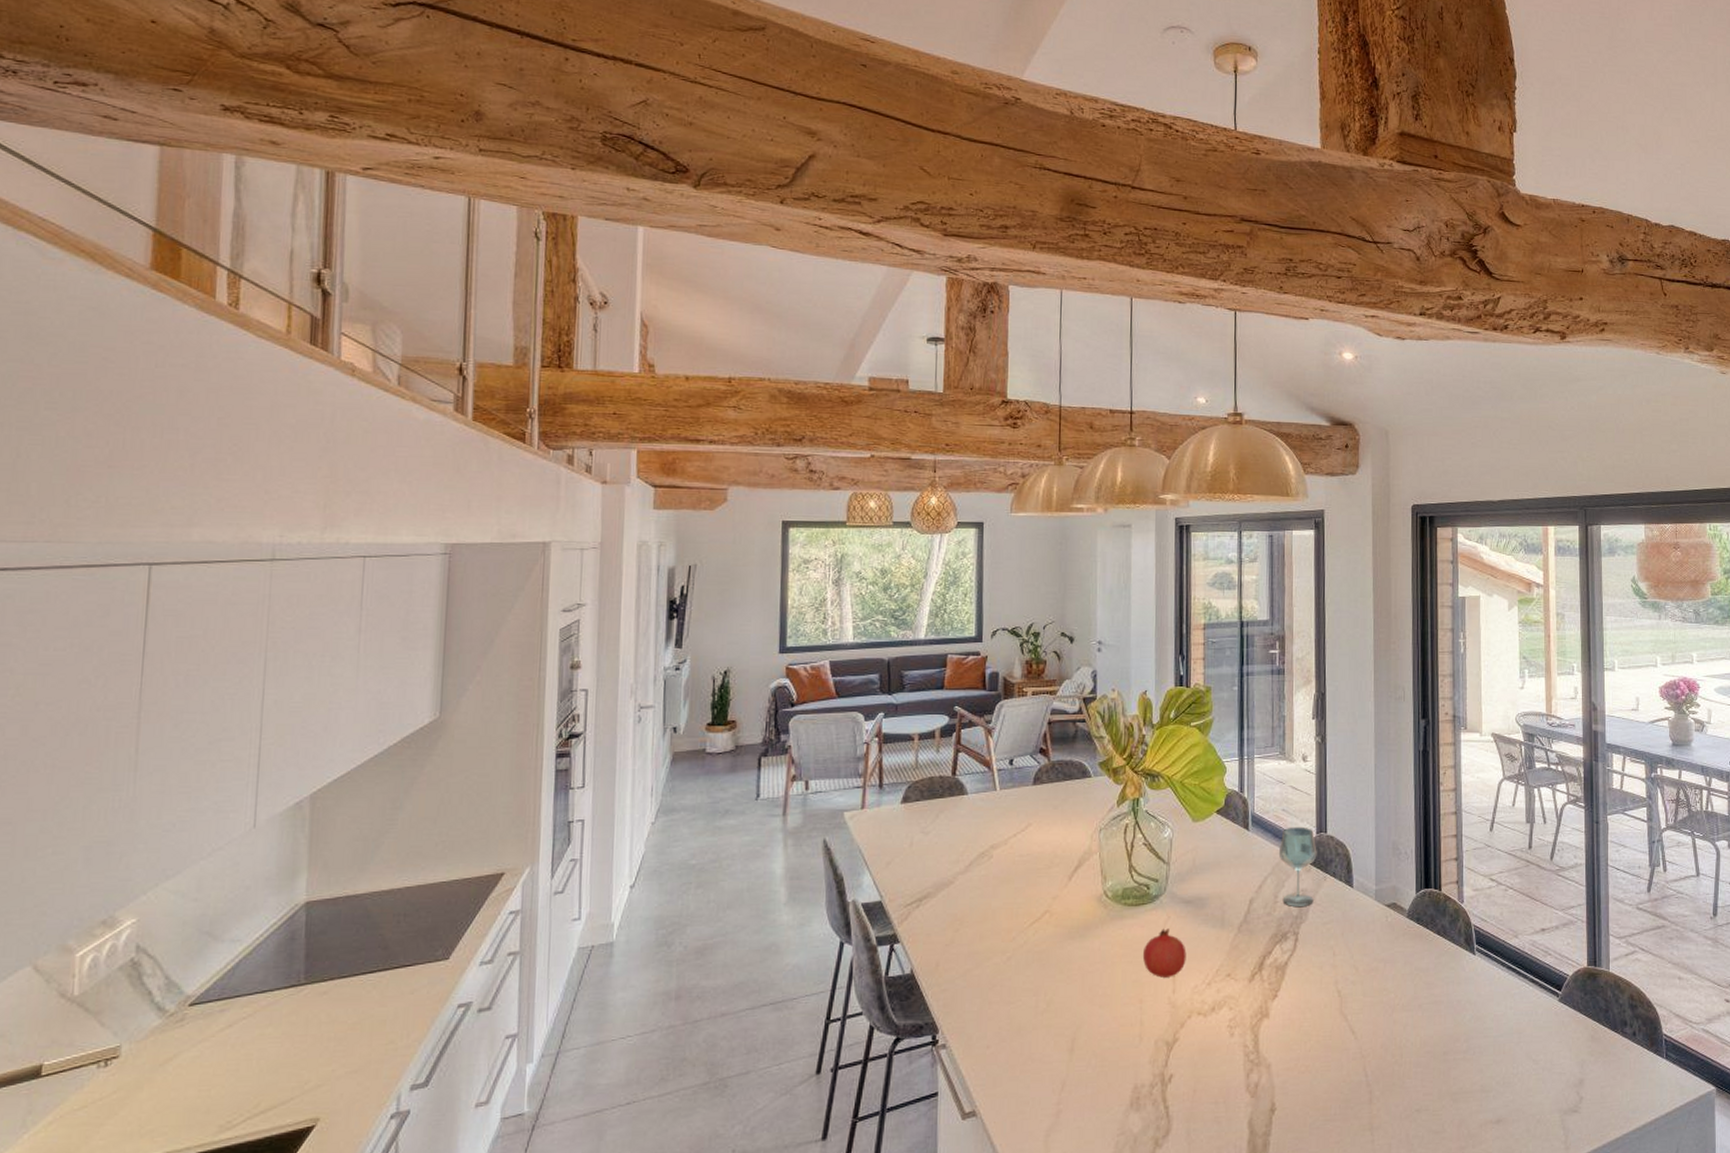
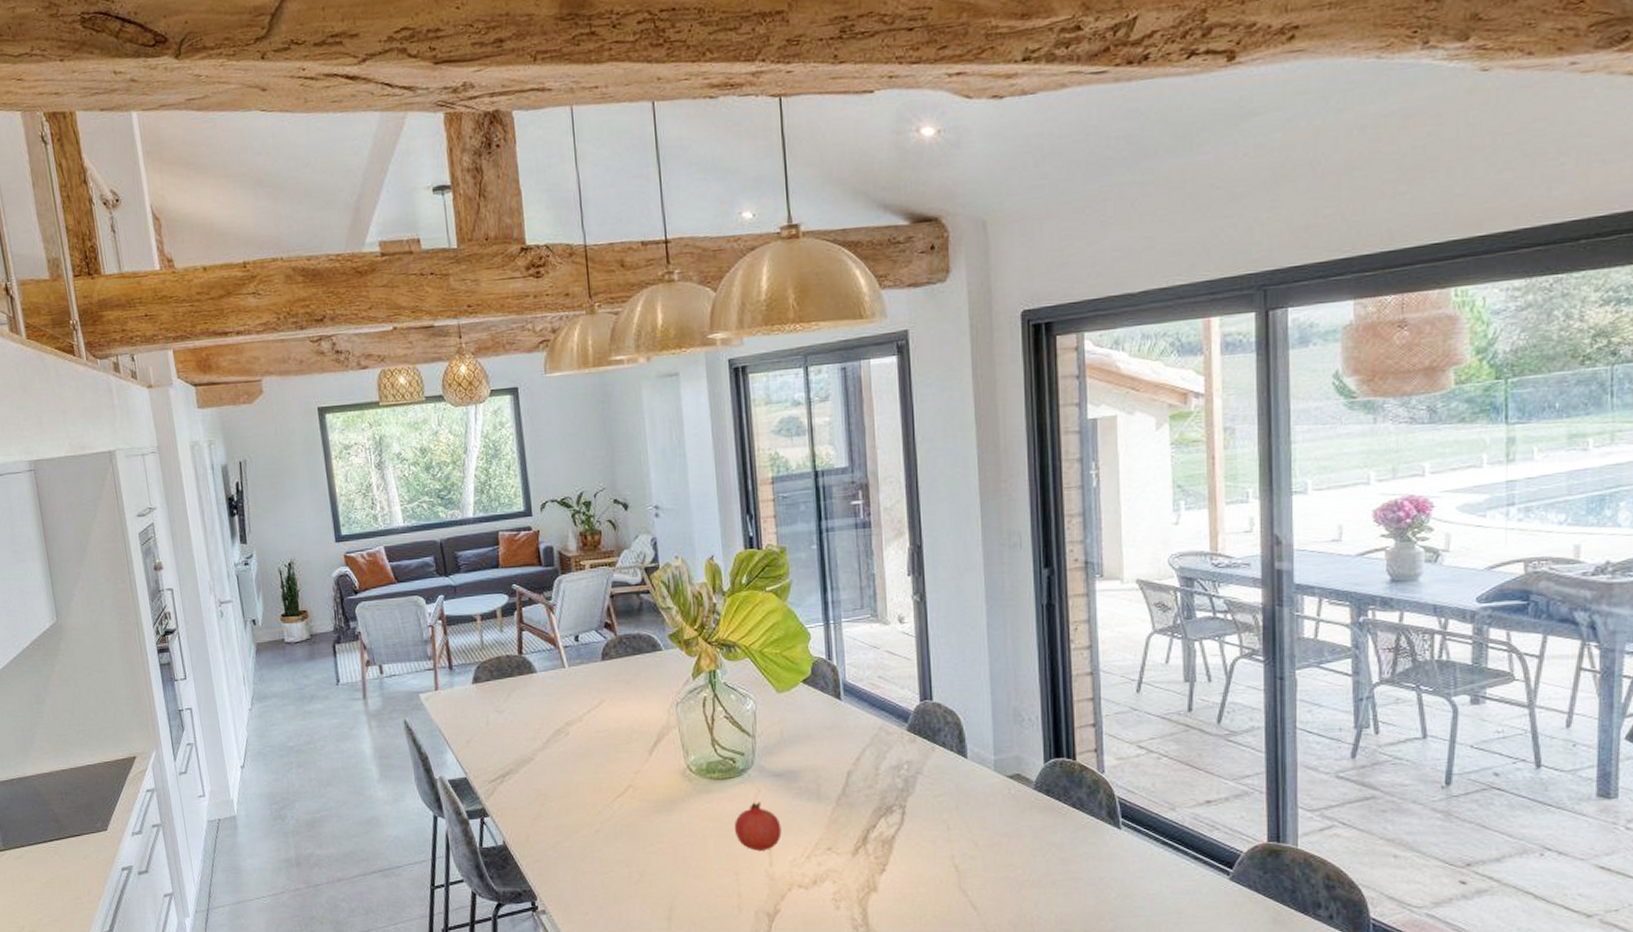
wine glass: present [1278,826,1317,906] -> none [877,694,922,779]

